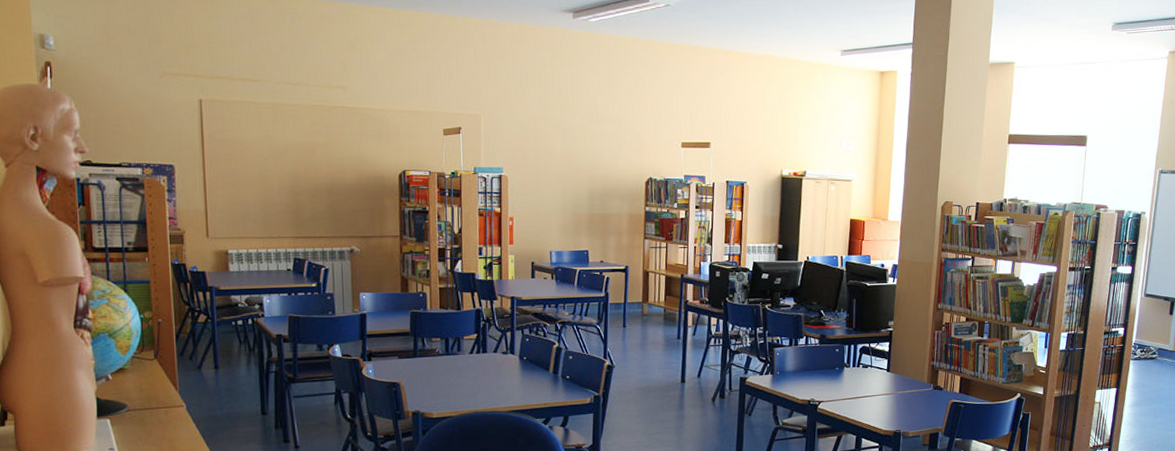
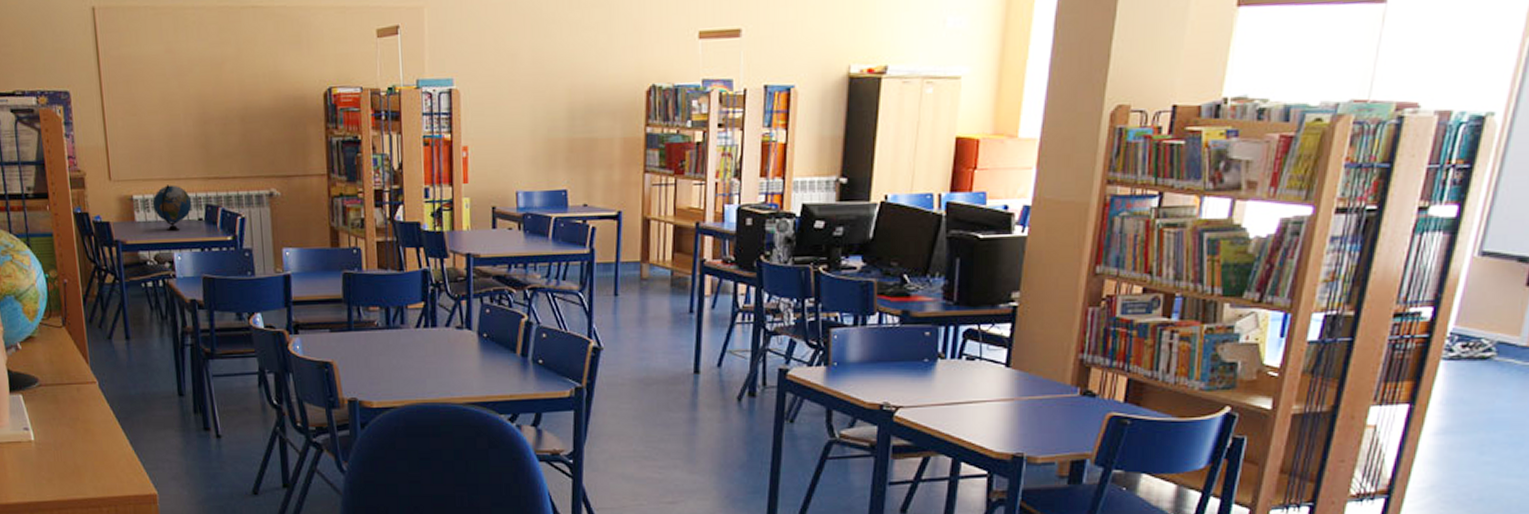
globe: none [246,242,282,280] -> present [152,185,192,232]

